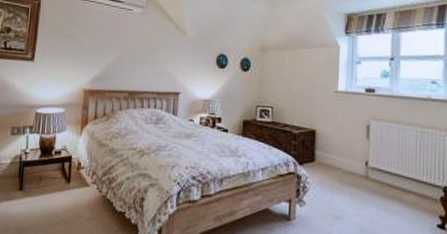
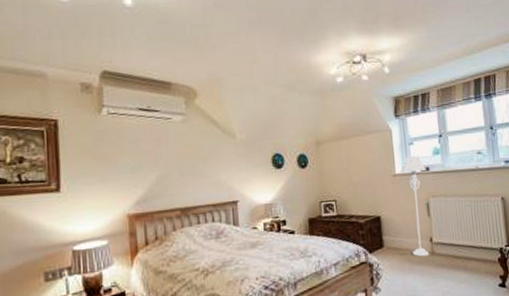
floor lamp: none [344,74,372,180] -> present [401,155,430,257]

